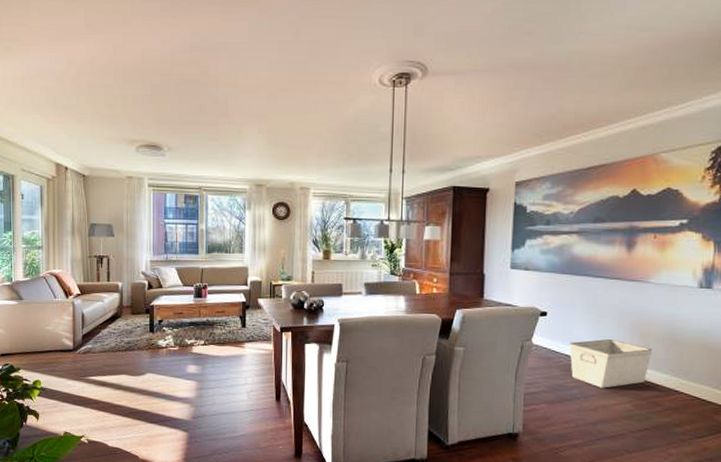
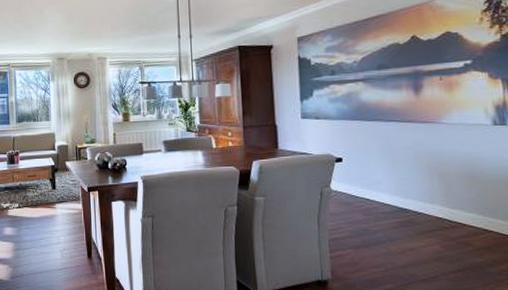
storage bin: present [569,339,653,388] -> none [369,181,455,231]

